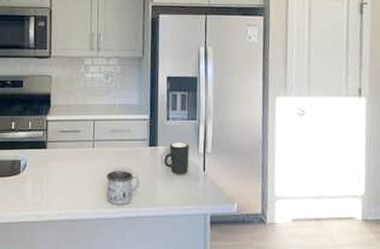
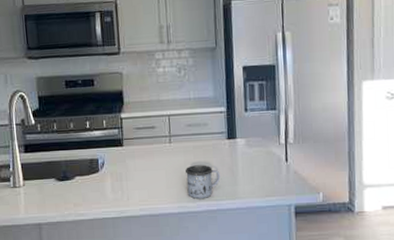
mug: present [164,142,189,175] -> none [244,133,270,167]

